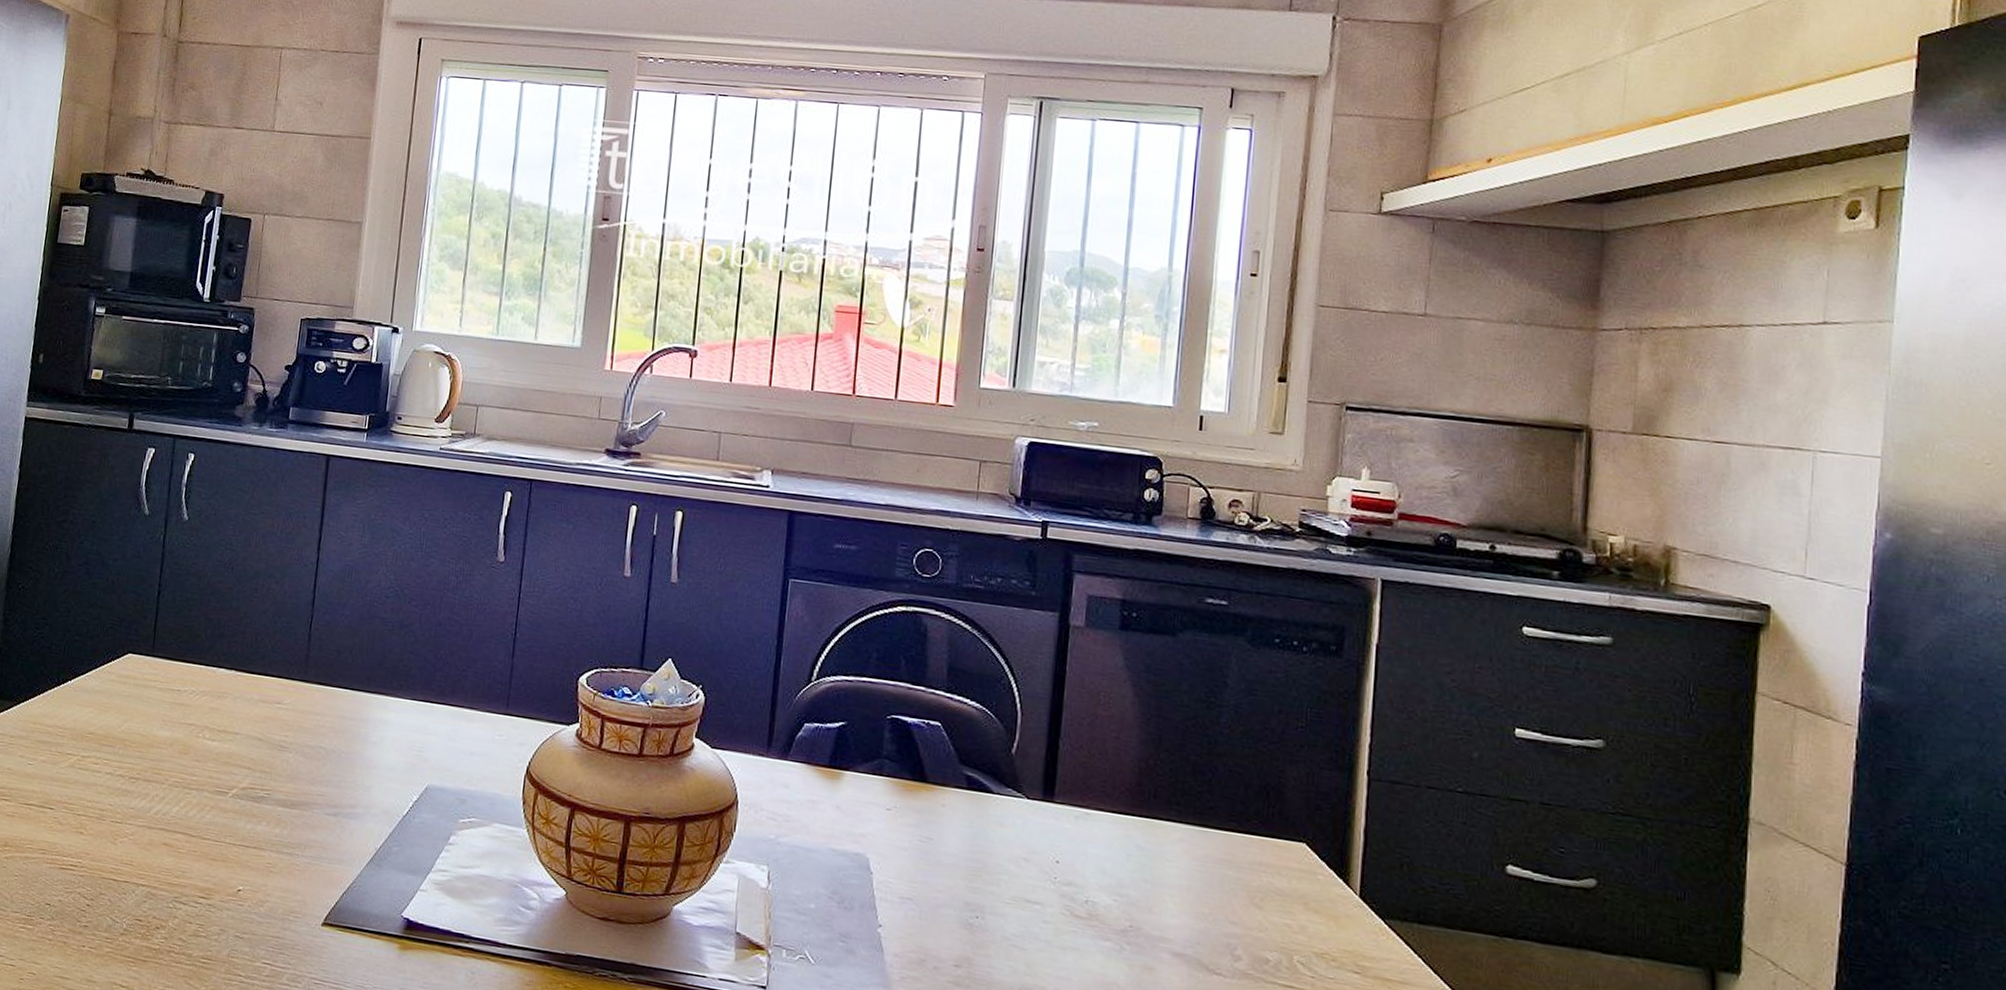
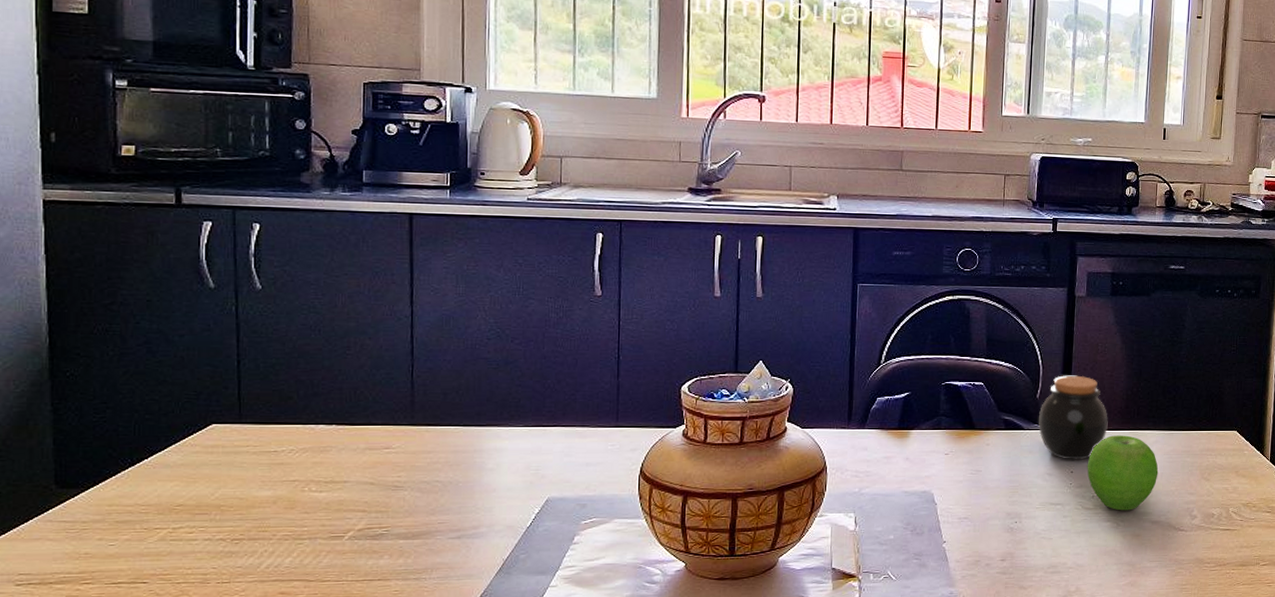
jar: none [1013,728,1111,848] -> present [1038,375,1108,460]
fruit: none [1079,820,1184,931] -> present [1087,435,1159,511]

